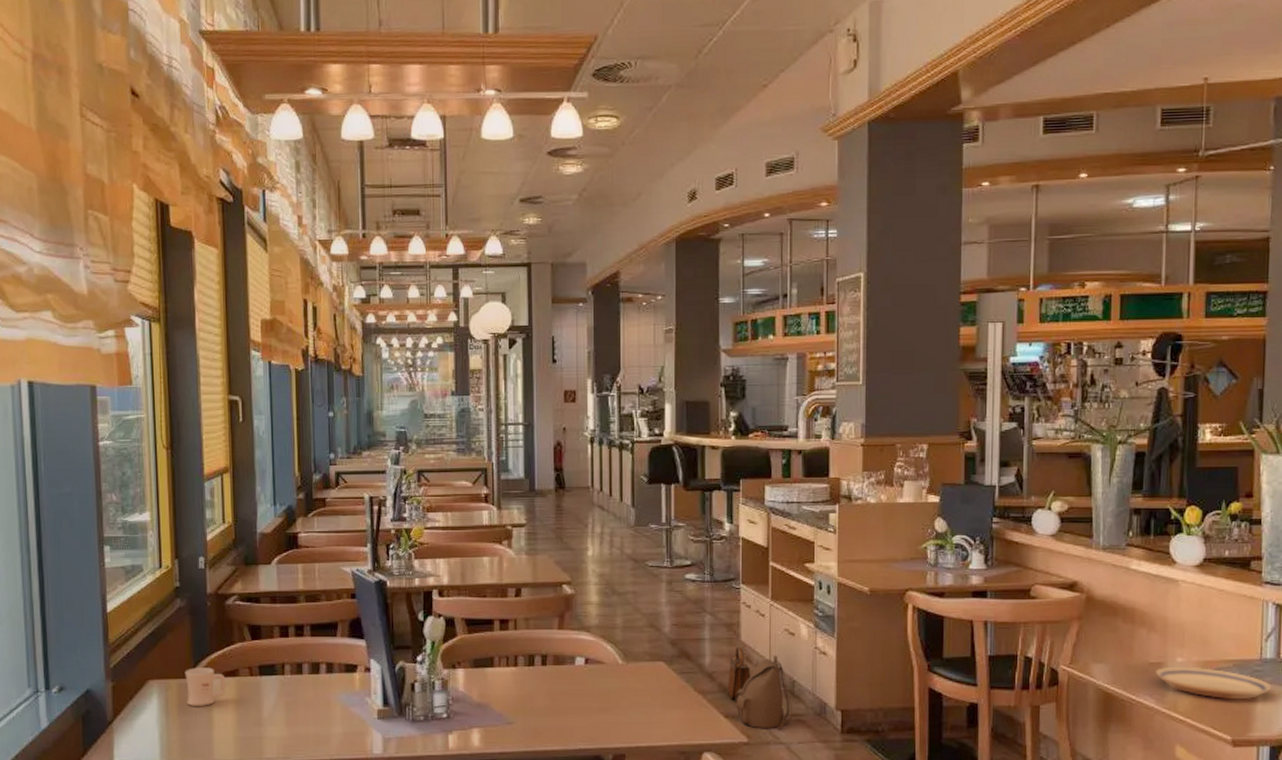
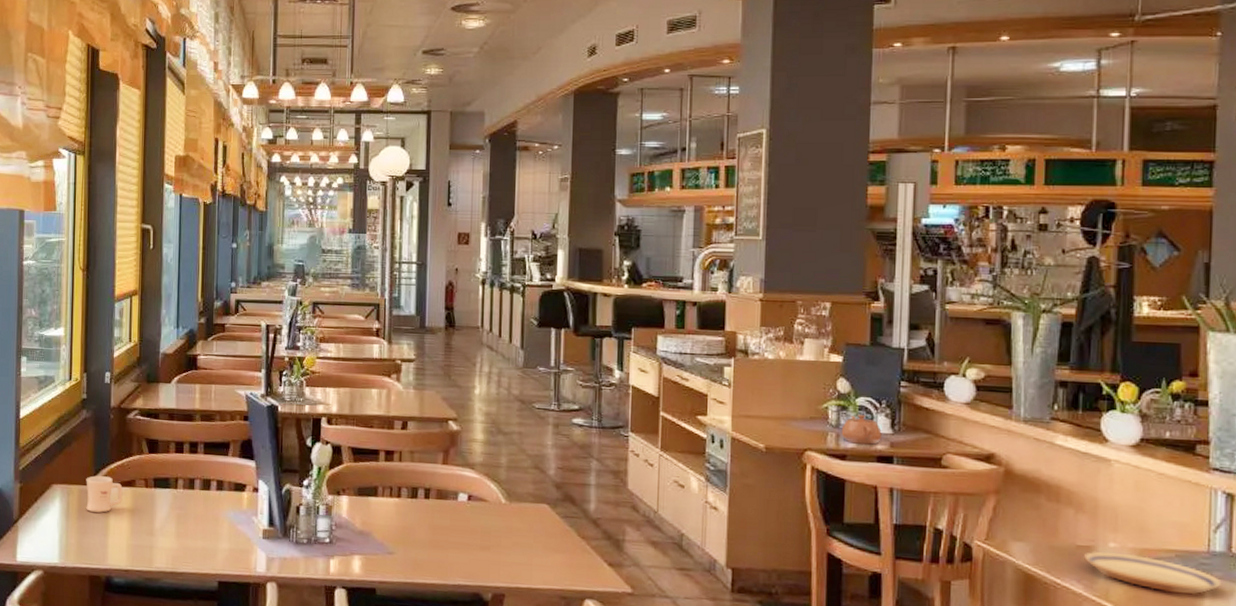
handbag: present [727,646,751,699] -> none [611,495,637,548]
backpack: present [734,656,793,731] -> none [619,507,681,584]
teapot: none [939,551,976,581] -> present [841,414,882,445]

